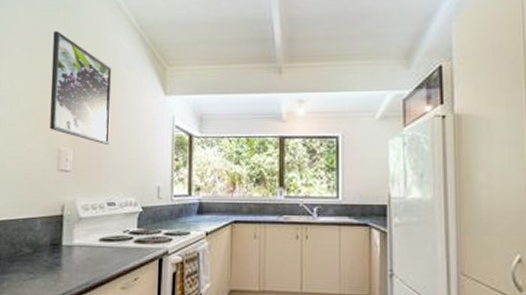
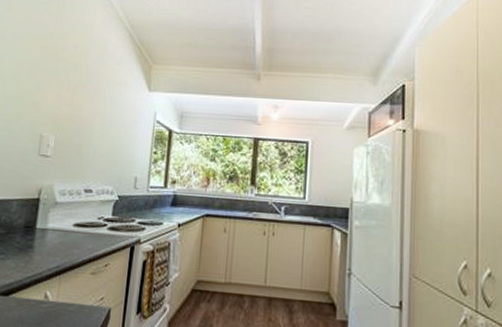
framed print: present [50,31,112,144] -> none [34,22,100,134]

